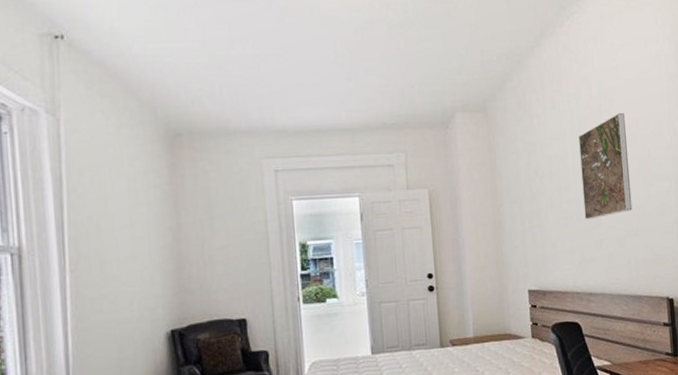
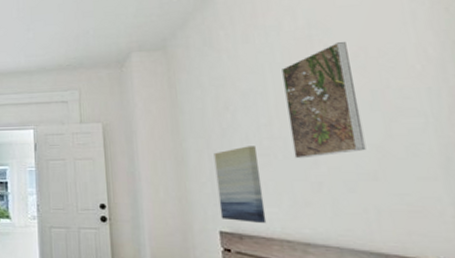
wall art: none [525,209,563,280] -> present [213,146,267,223]

